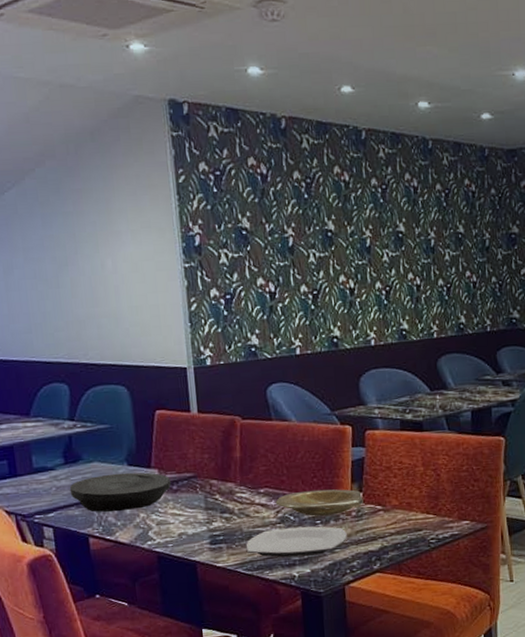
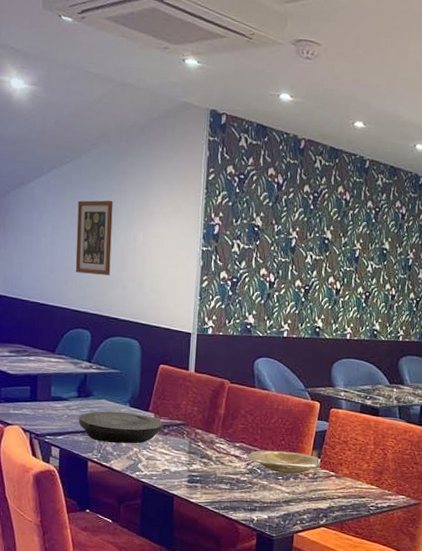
wall art: none [29,225,80,317] -> present [75,200,113,276]
plate: present [246,526,347,557] -> none [217,478,302,505]

